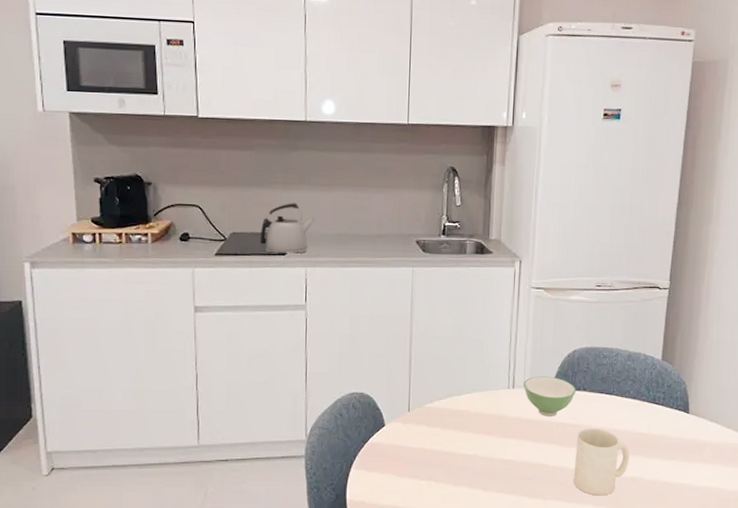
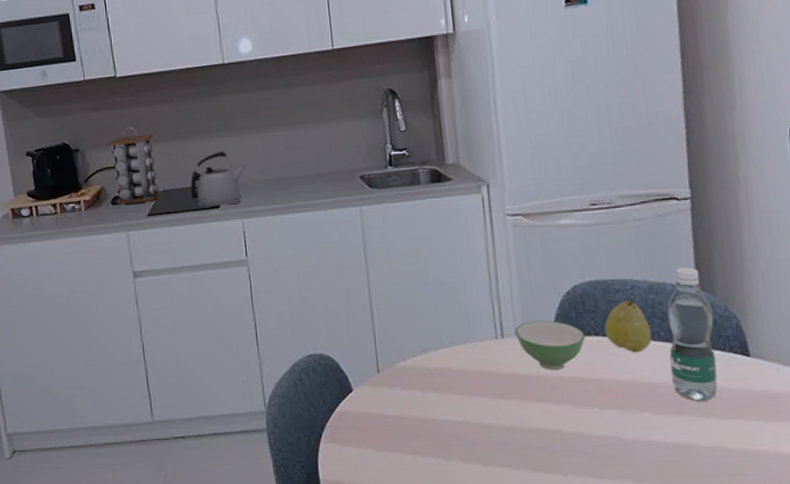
spice rack: none [183,168,231,243] -> present [108,127,161,205]
cup: present [573,428,630,496] -> none [596,382,675,469]
fruit: none [590,364,625,406] -> present [604,299,652,353]
bottle: none [632,342,670,445] -> present [667,267,718,401]

